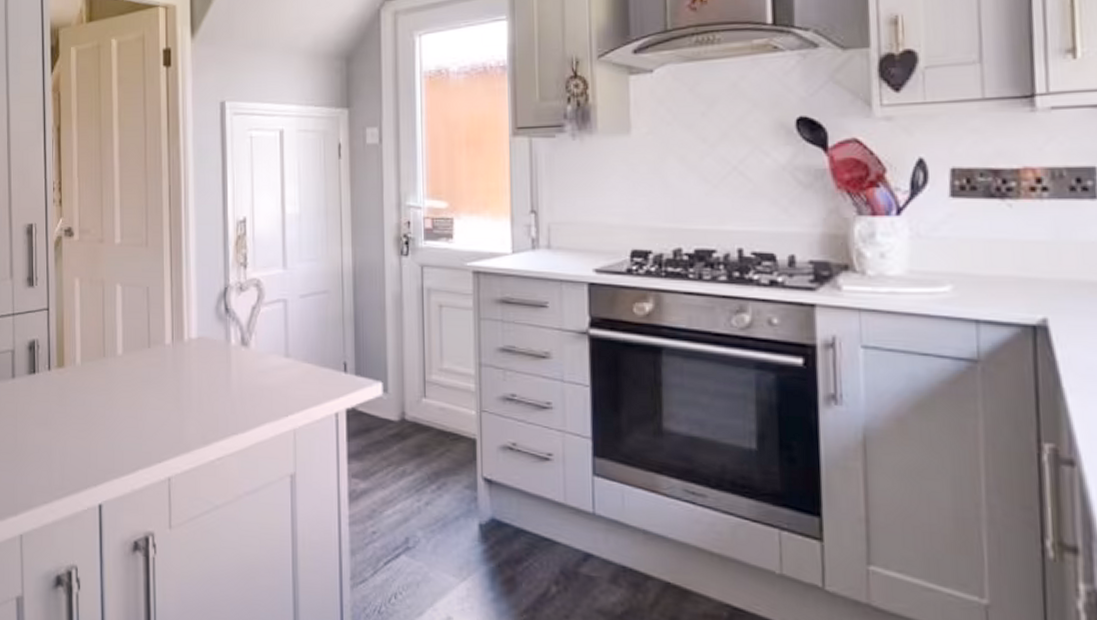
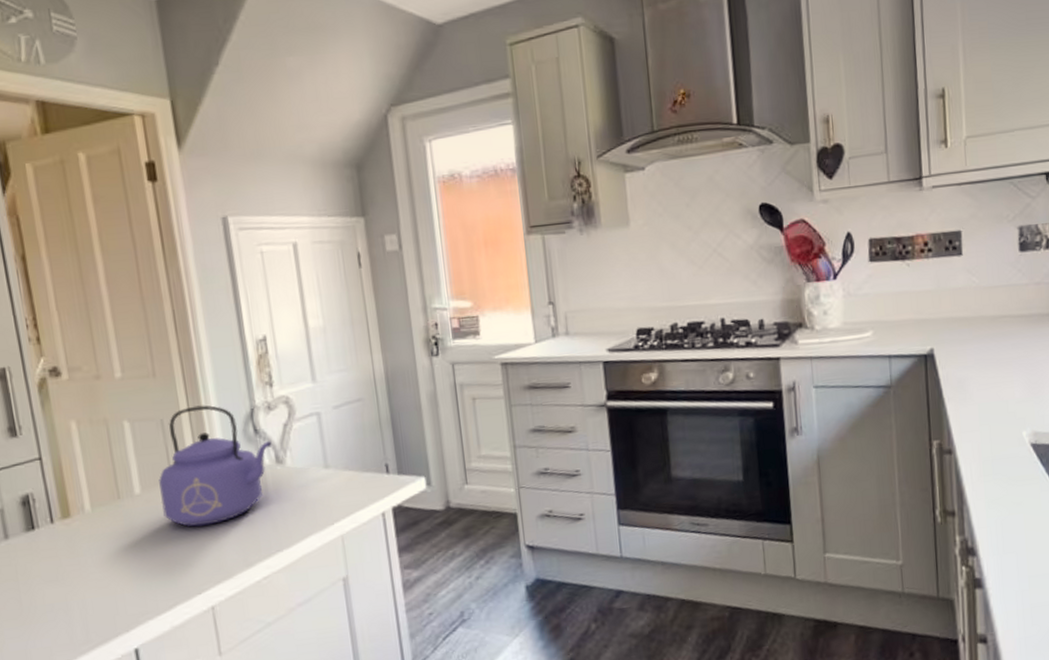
kettle: none [137,278,240,396] -> present [159,405,272,527]

